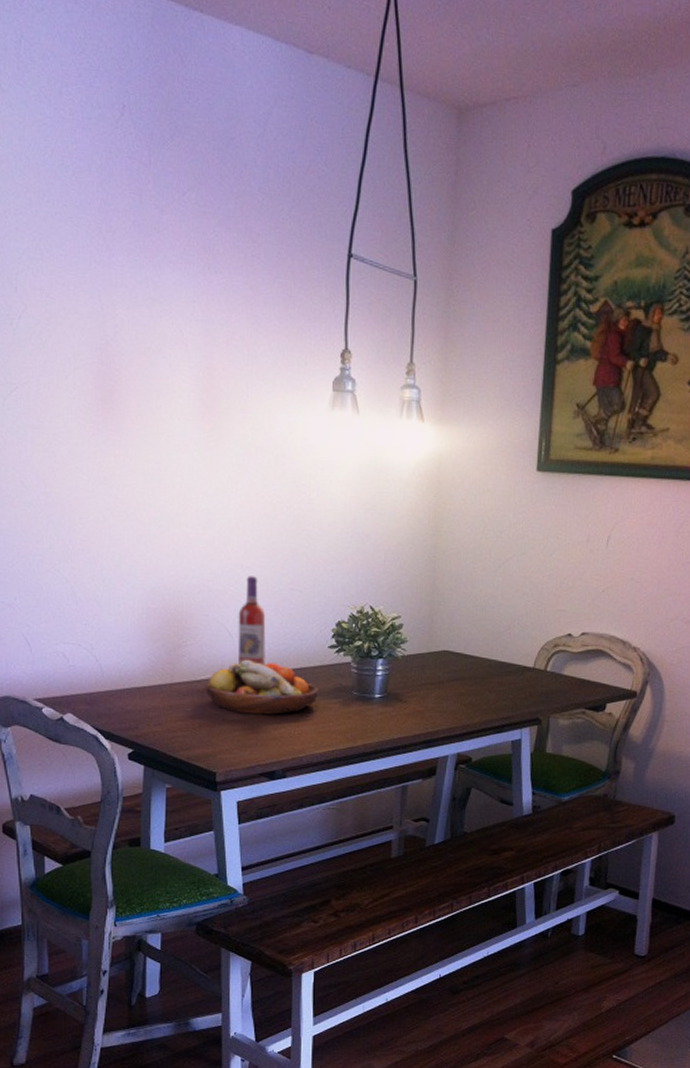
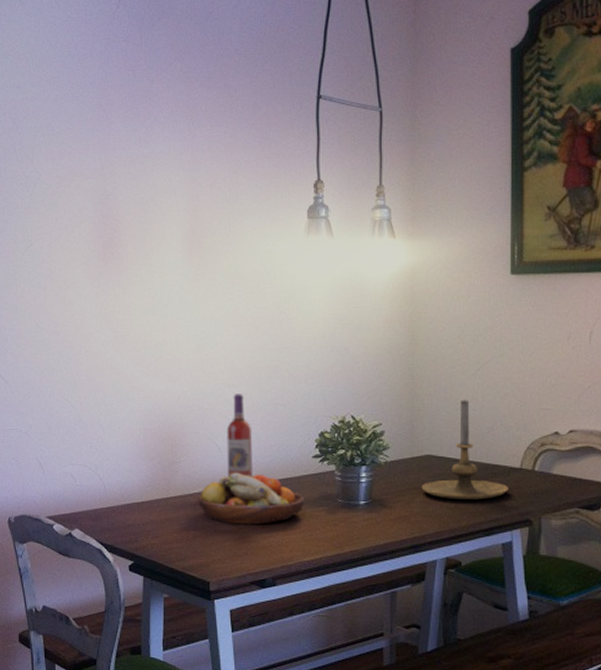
candle holder: none [437,596,521,697] -> present [421,400,508,500]

